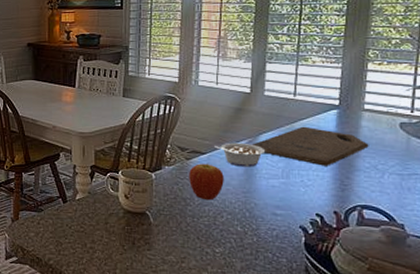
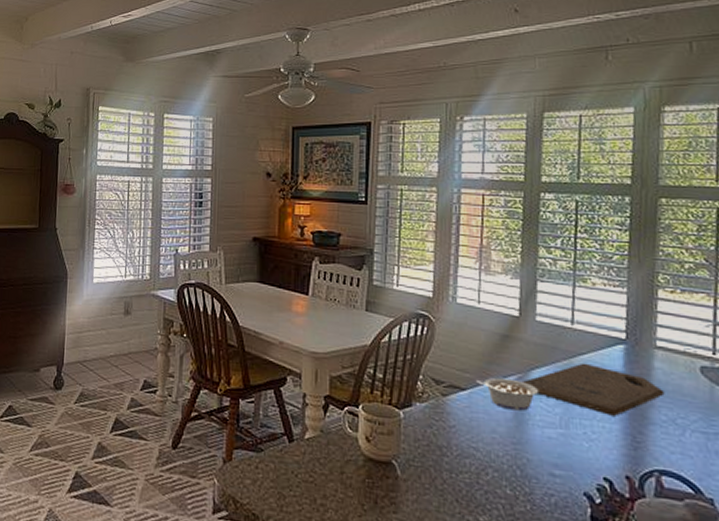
fruit: present [189,162,224,201] -> none [445,401,489,451]

